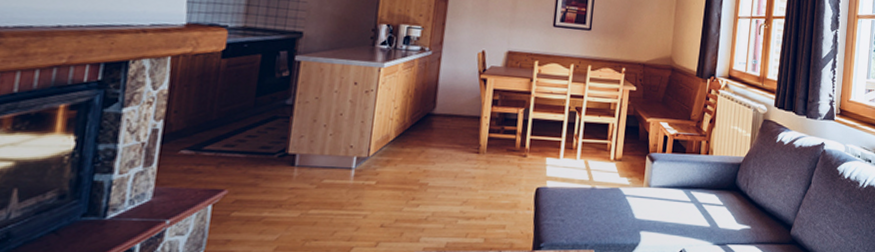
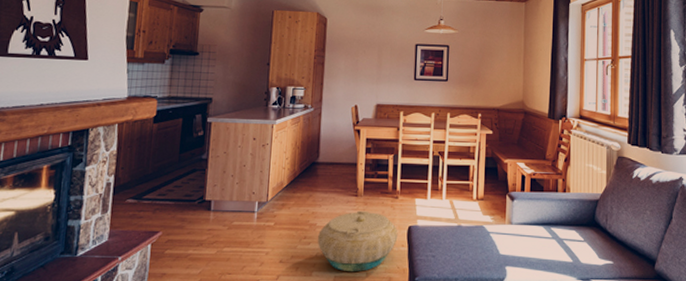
basket: none [428,169,524,237] -> present [318,210,398,271]

